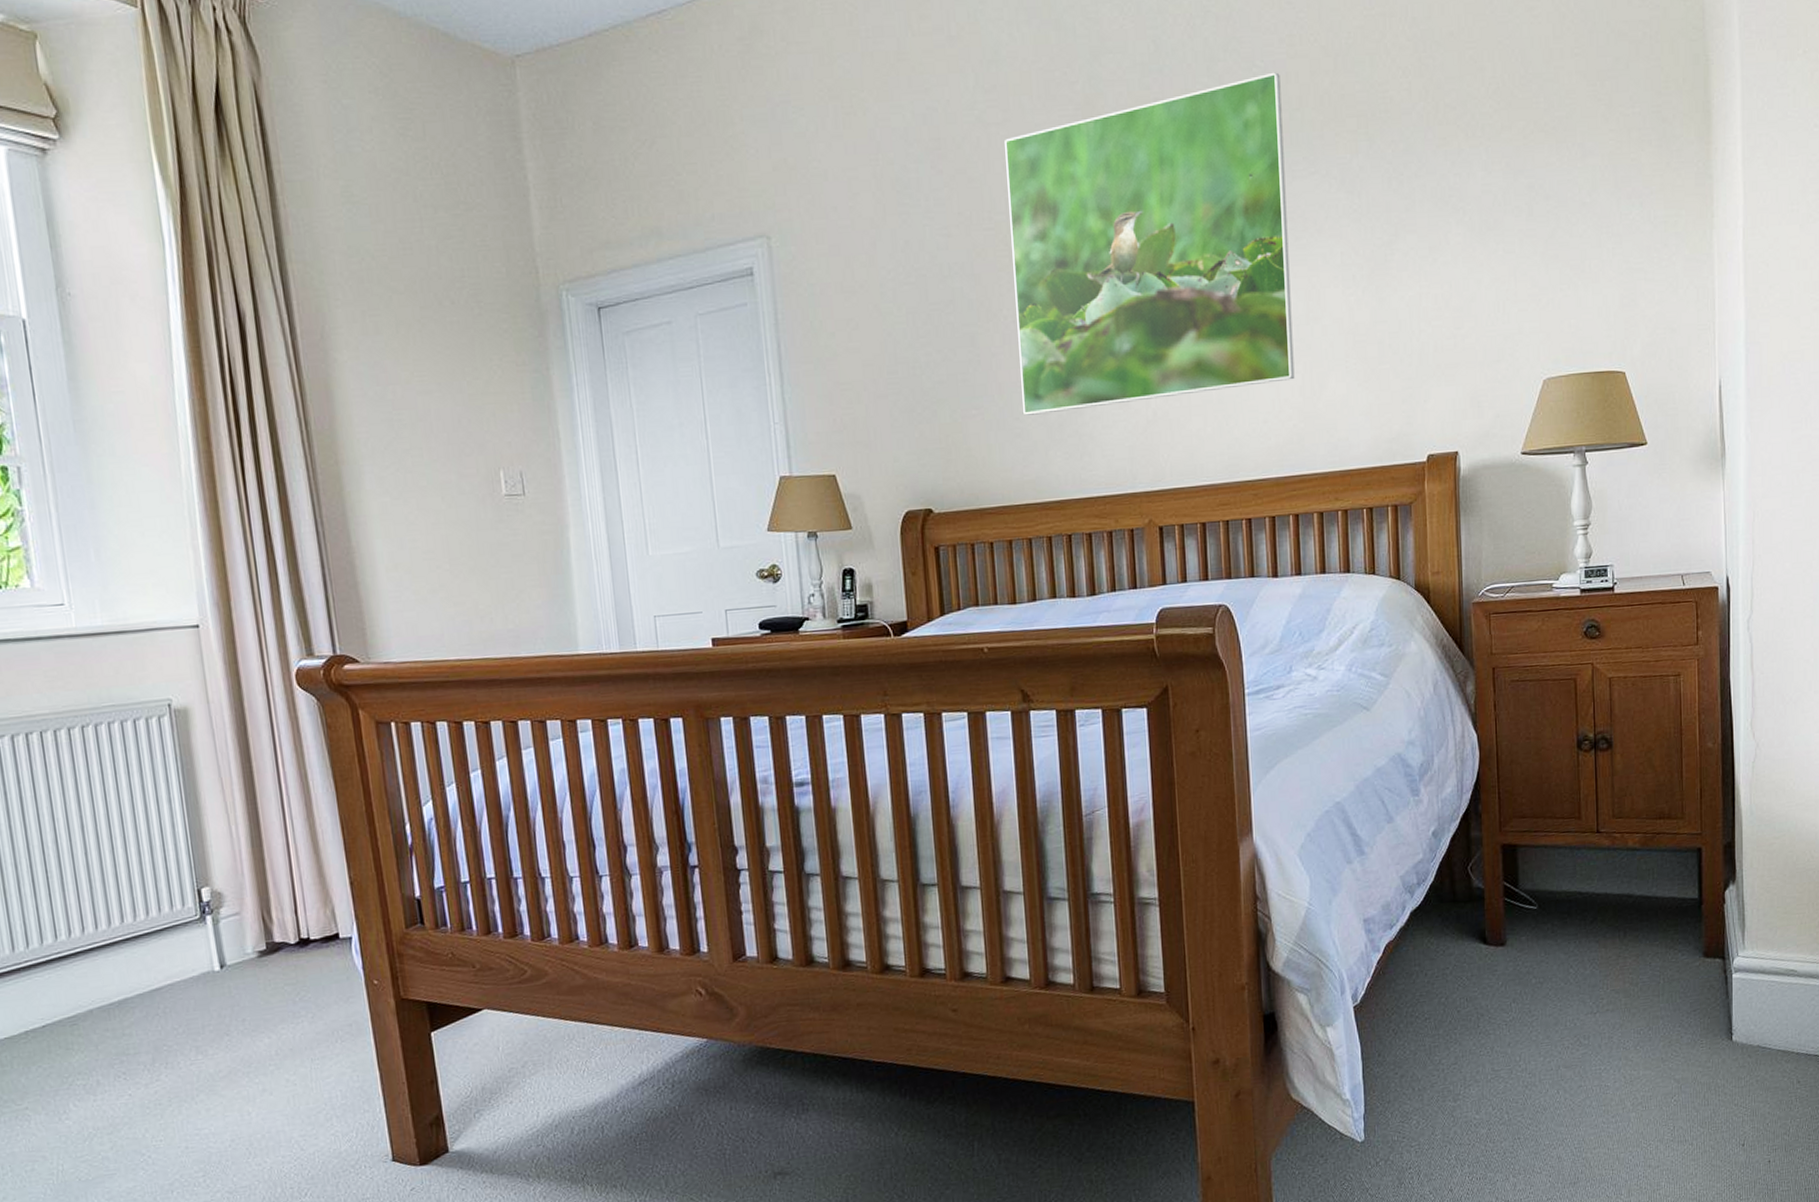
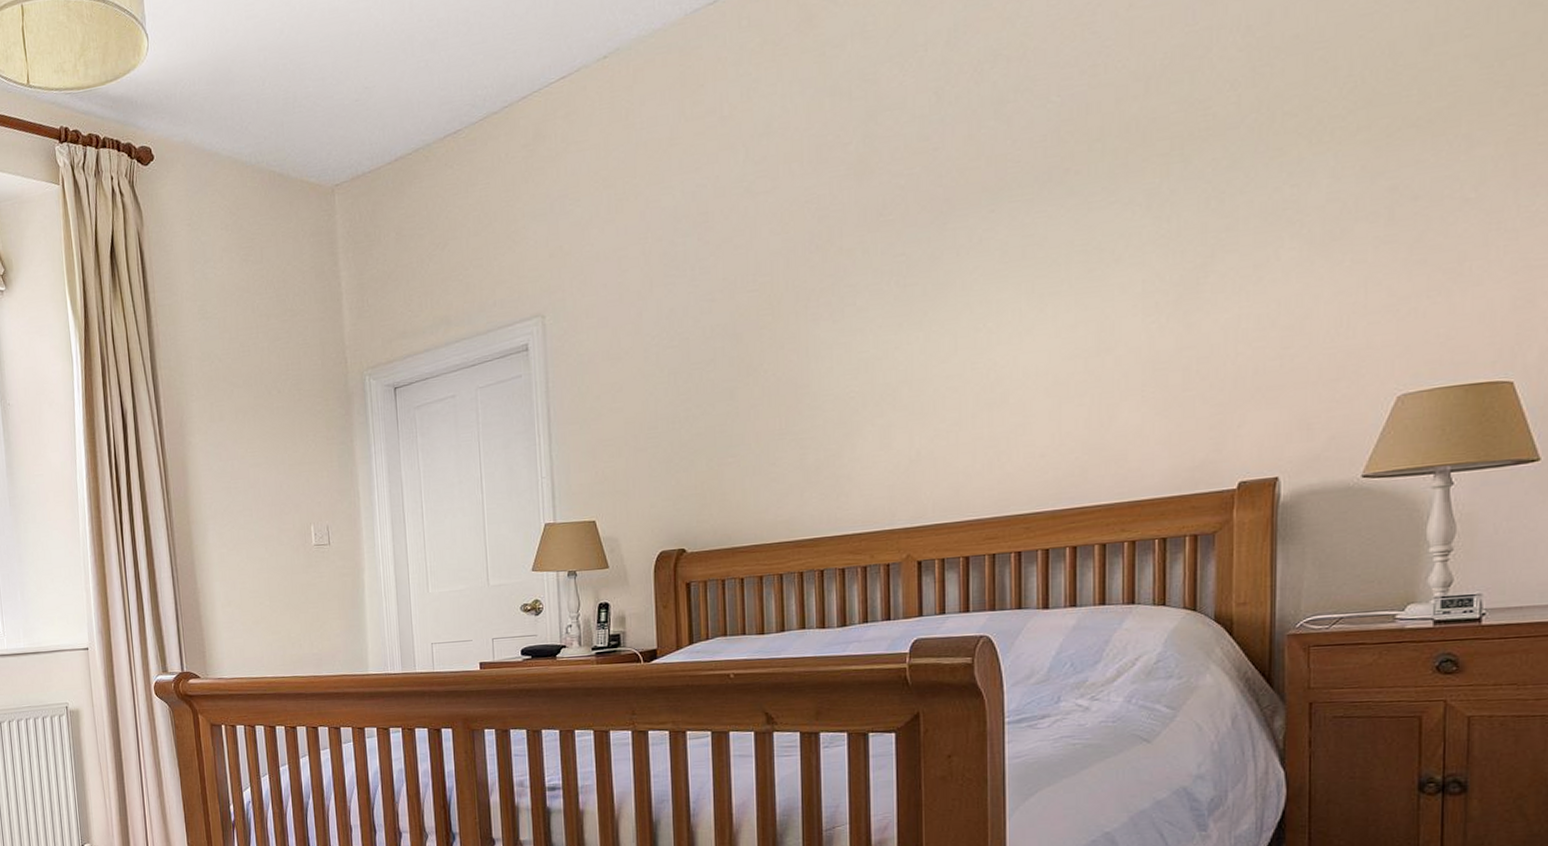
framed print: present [1005,72,1295,416] -> none [773,105,1080,461]

